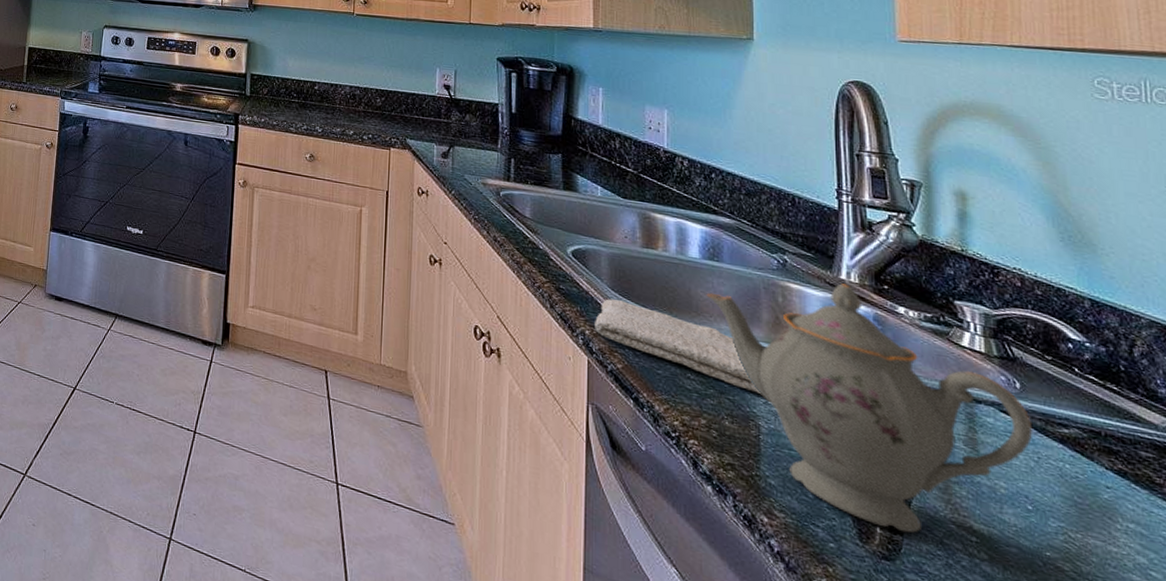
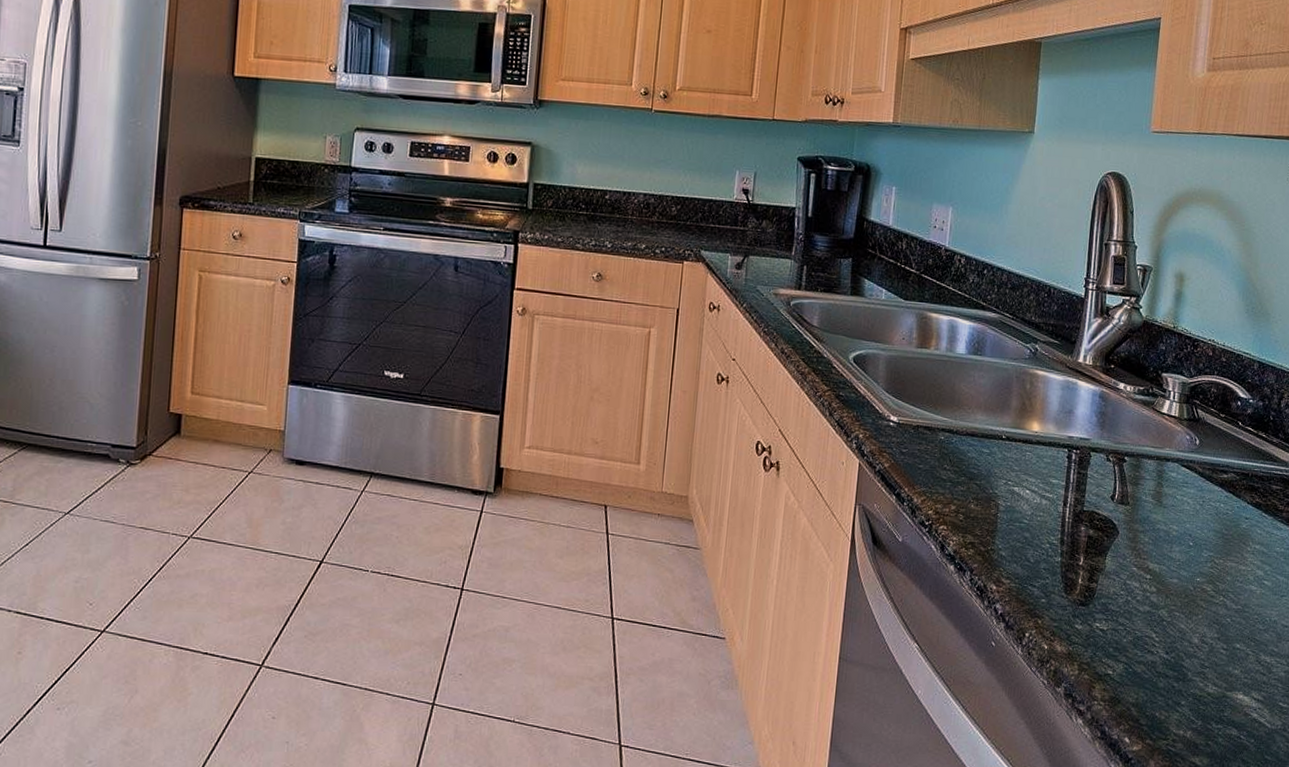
washcloth: present [595,299,761,394] -> none [868,401,1003,475]
teapot: present [706,283,1033,533] -> none [967,366,1203,580]

